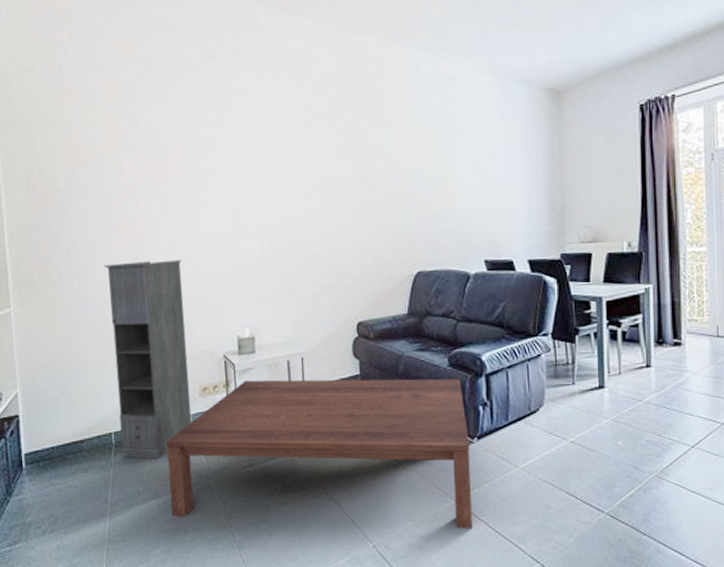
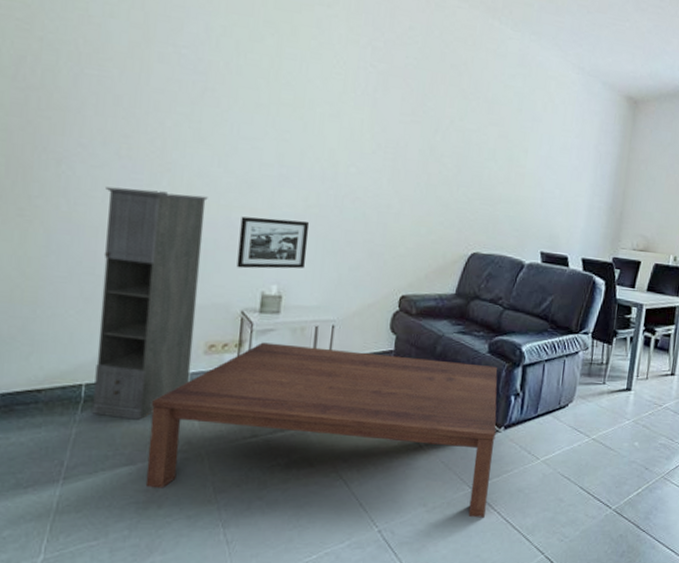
picture frame: none [211,266,270,318] -> present [236,216,310,269]

